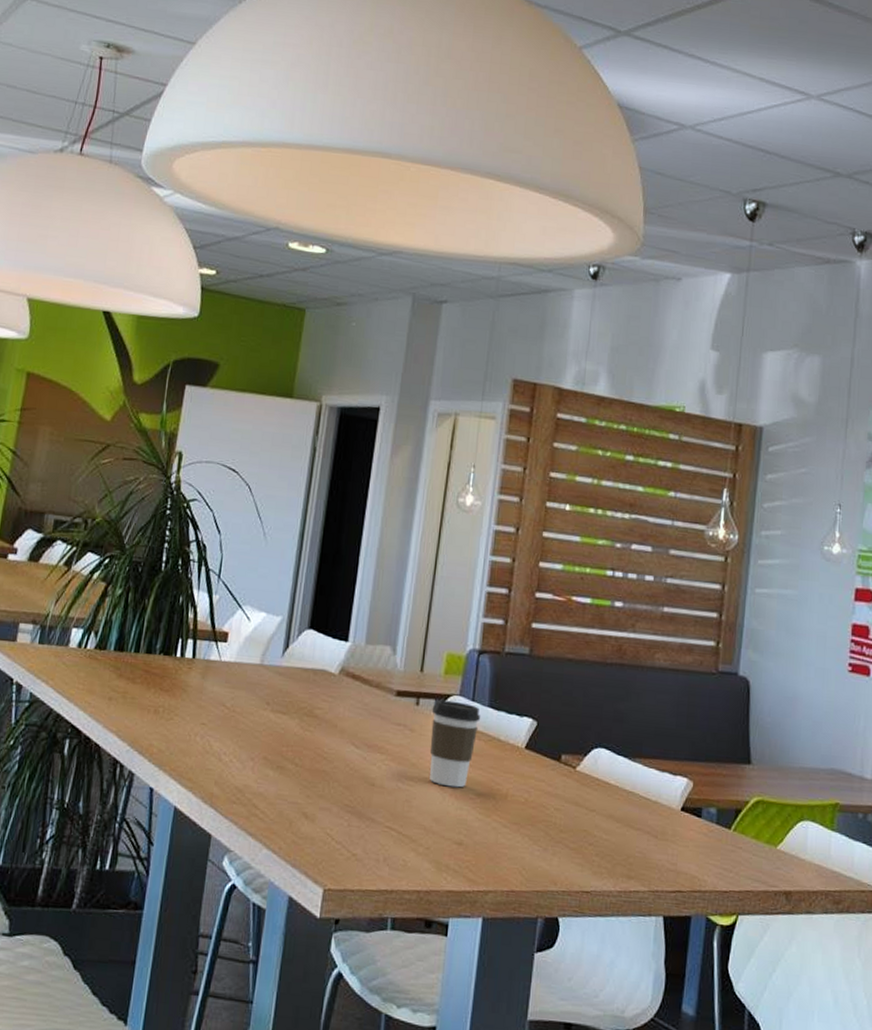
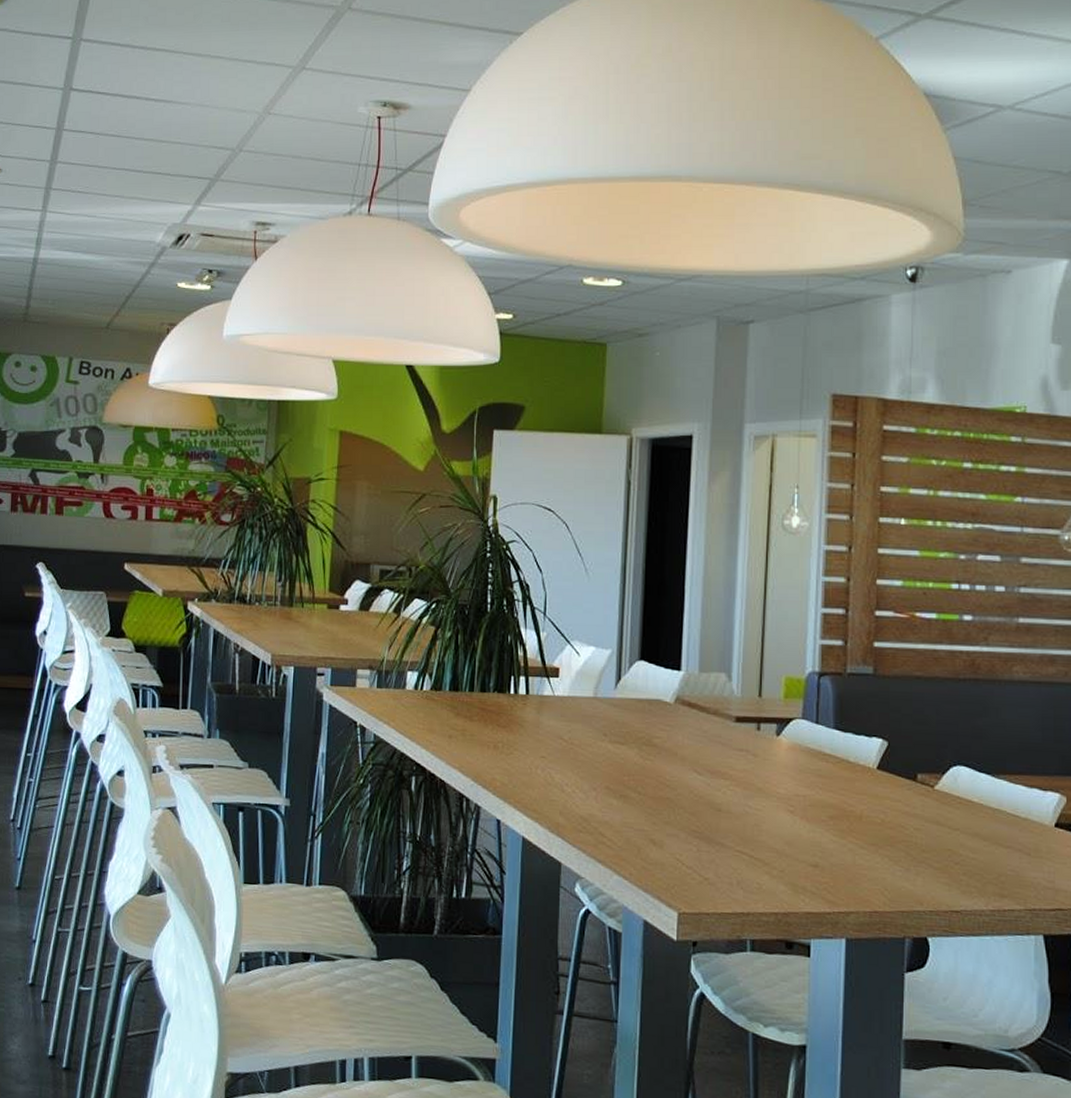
coffee cup: present [430,699,480,788] -> none [774,723,826,811]

